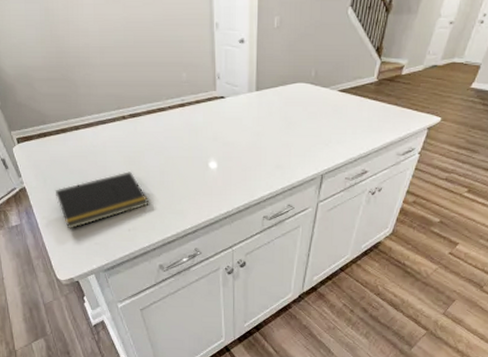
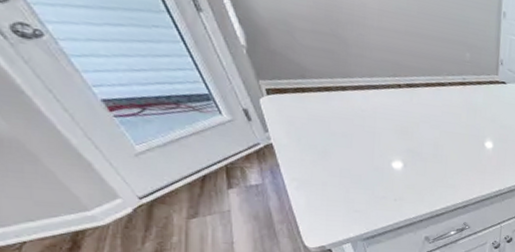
notepad: present [55,171,149,229] -> none [310,141,420,194]

